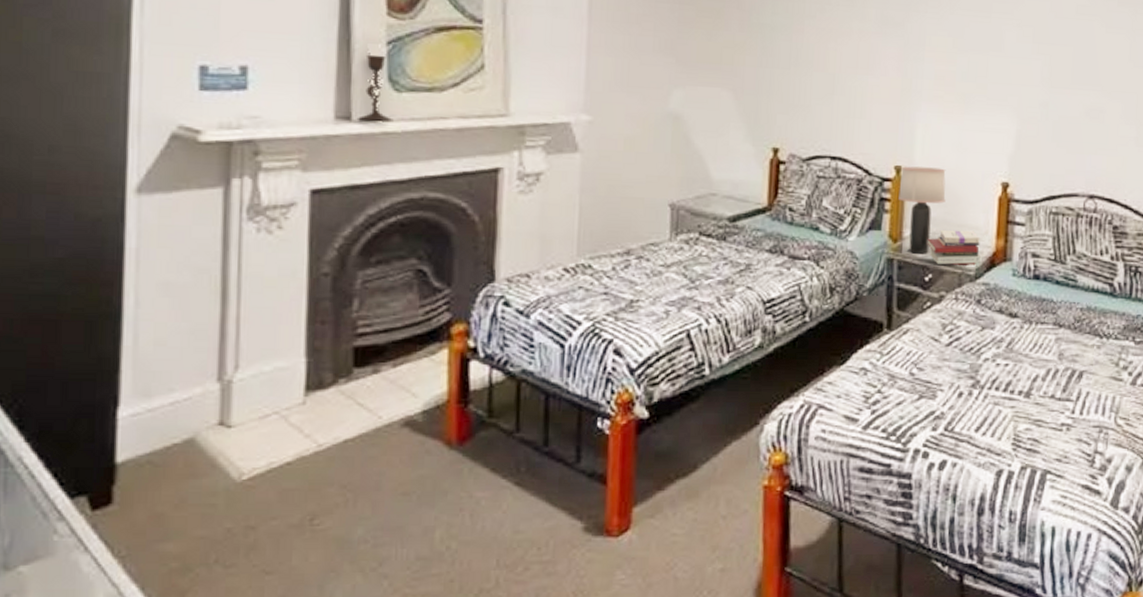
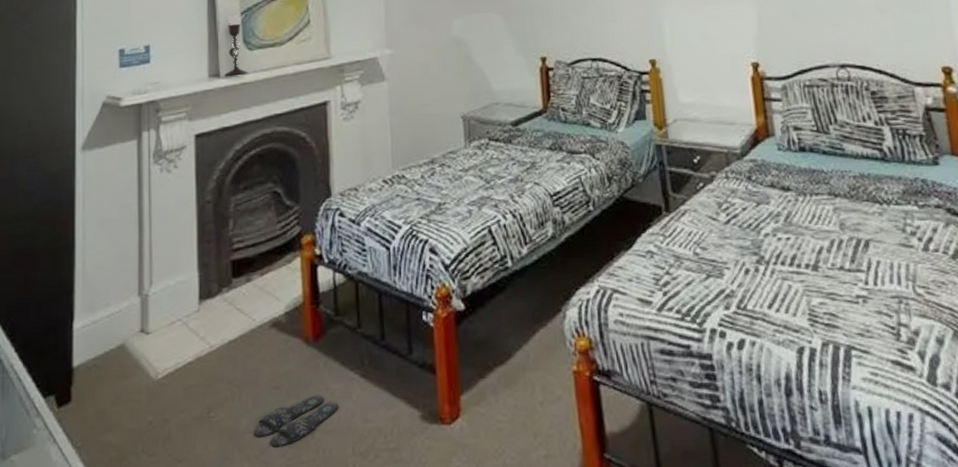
slippers: none [372,502,484,559] -> present [254,394,339,448]
table lamp: present [898,166,946,254] -> none [656,56,701,138]
books: present [927,230,981,266] -> none [690,111,744,146]

